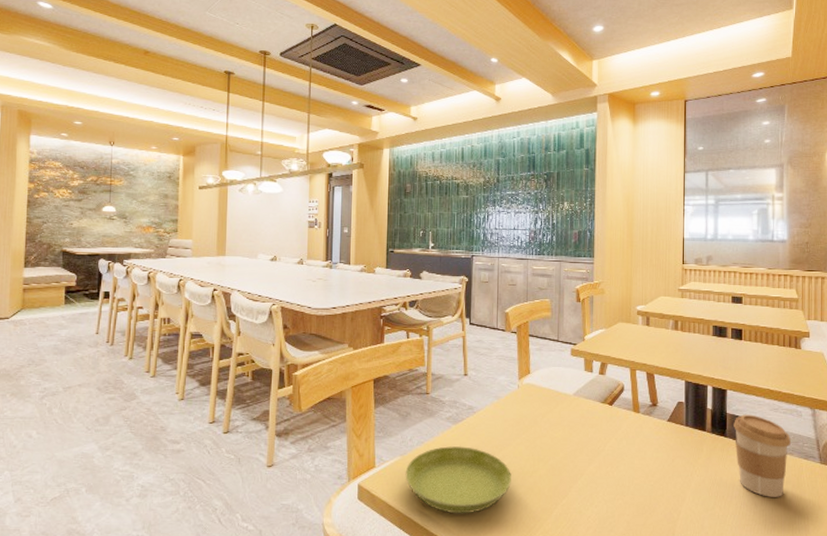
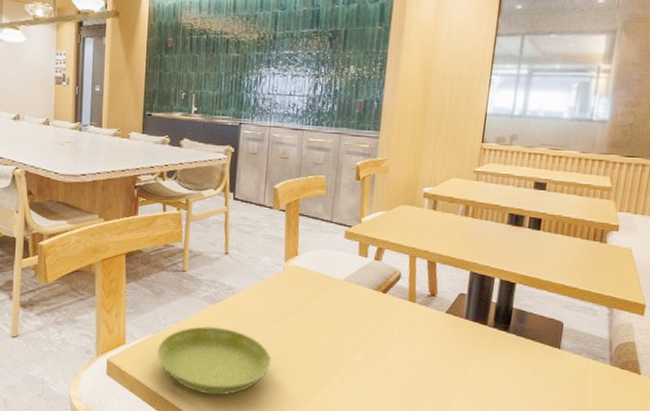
coffee cup: present [734,414,791,497] -> none [517,310,581,397]

